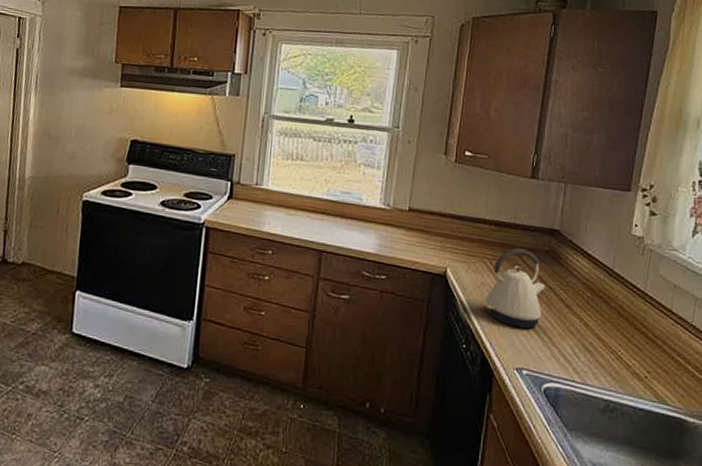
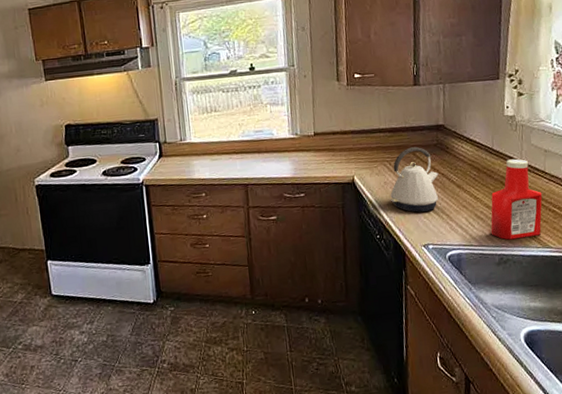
ketchup bottle: none [598,287,666,387] -> present [490,158,543,240]

